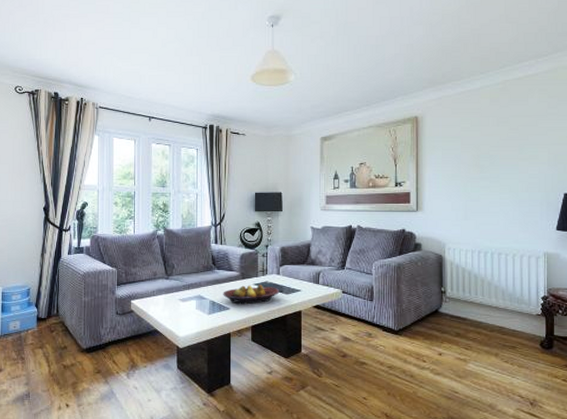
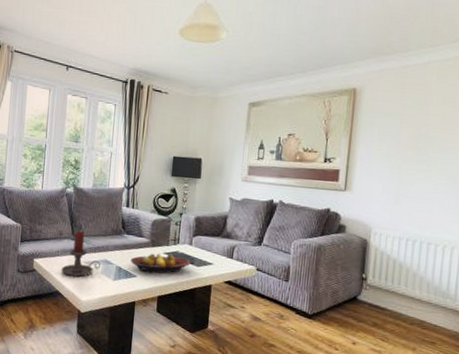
candle holder: none [158,270,195,315] -> present [61,230,101,277]

